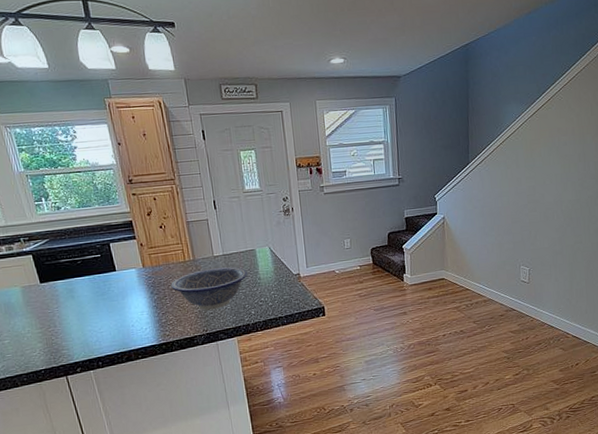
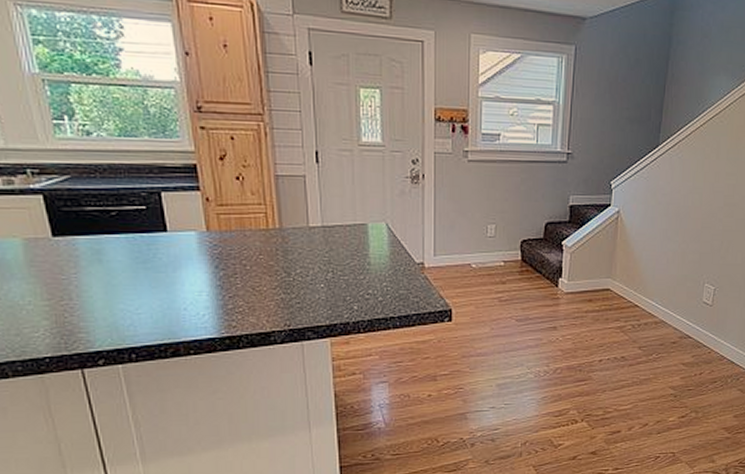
decorative bowl: present [170,267,248,311] -> none [244,243,354,299]

